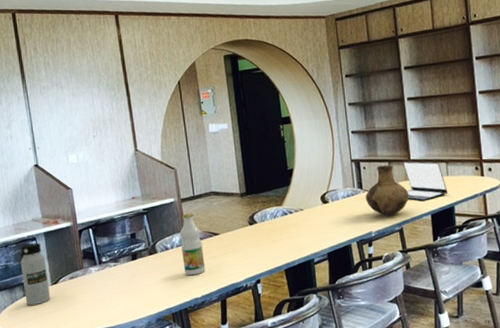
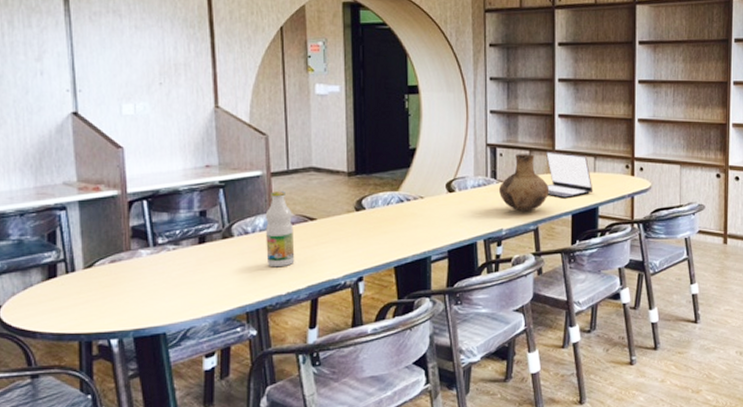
water bottle: present [20,243,51,305] -> none [40,213,81,293]

